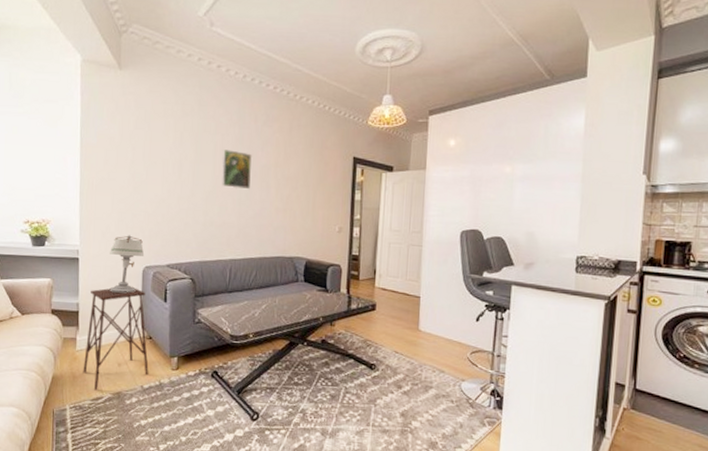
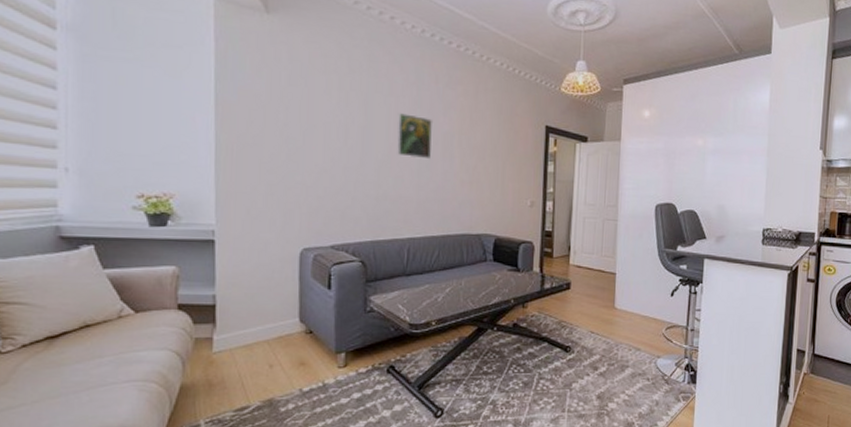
side table: present [83,286,149,391] -> none [222,272,309,399]
table lamp: present [109,235,145,292] -> none [256,211,302,280]

